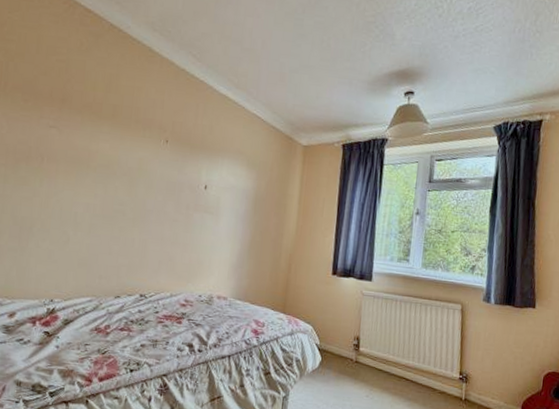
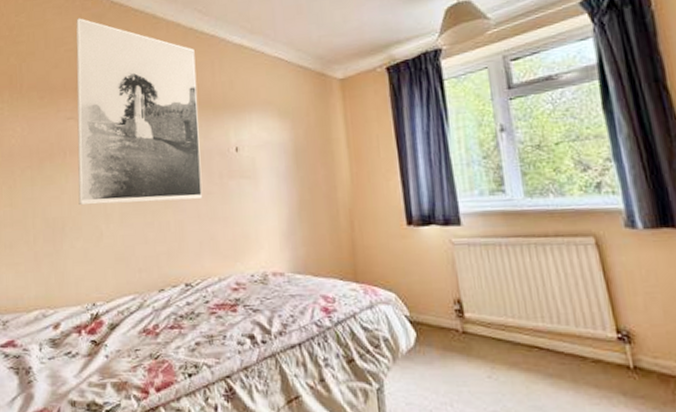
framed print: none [50,32,183,225] -> present [76,18,203,205]

